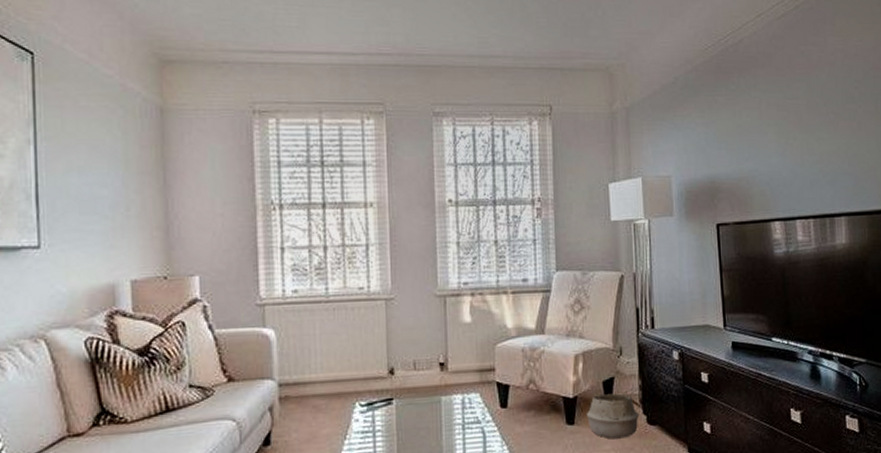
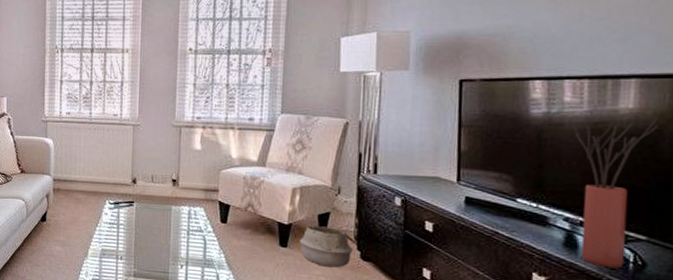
vase: none [805,250,864,394] -> present [571,118,659,269]

